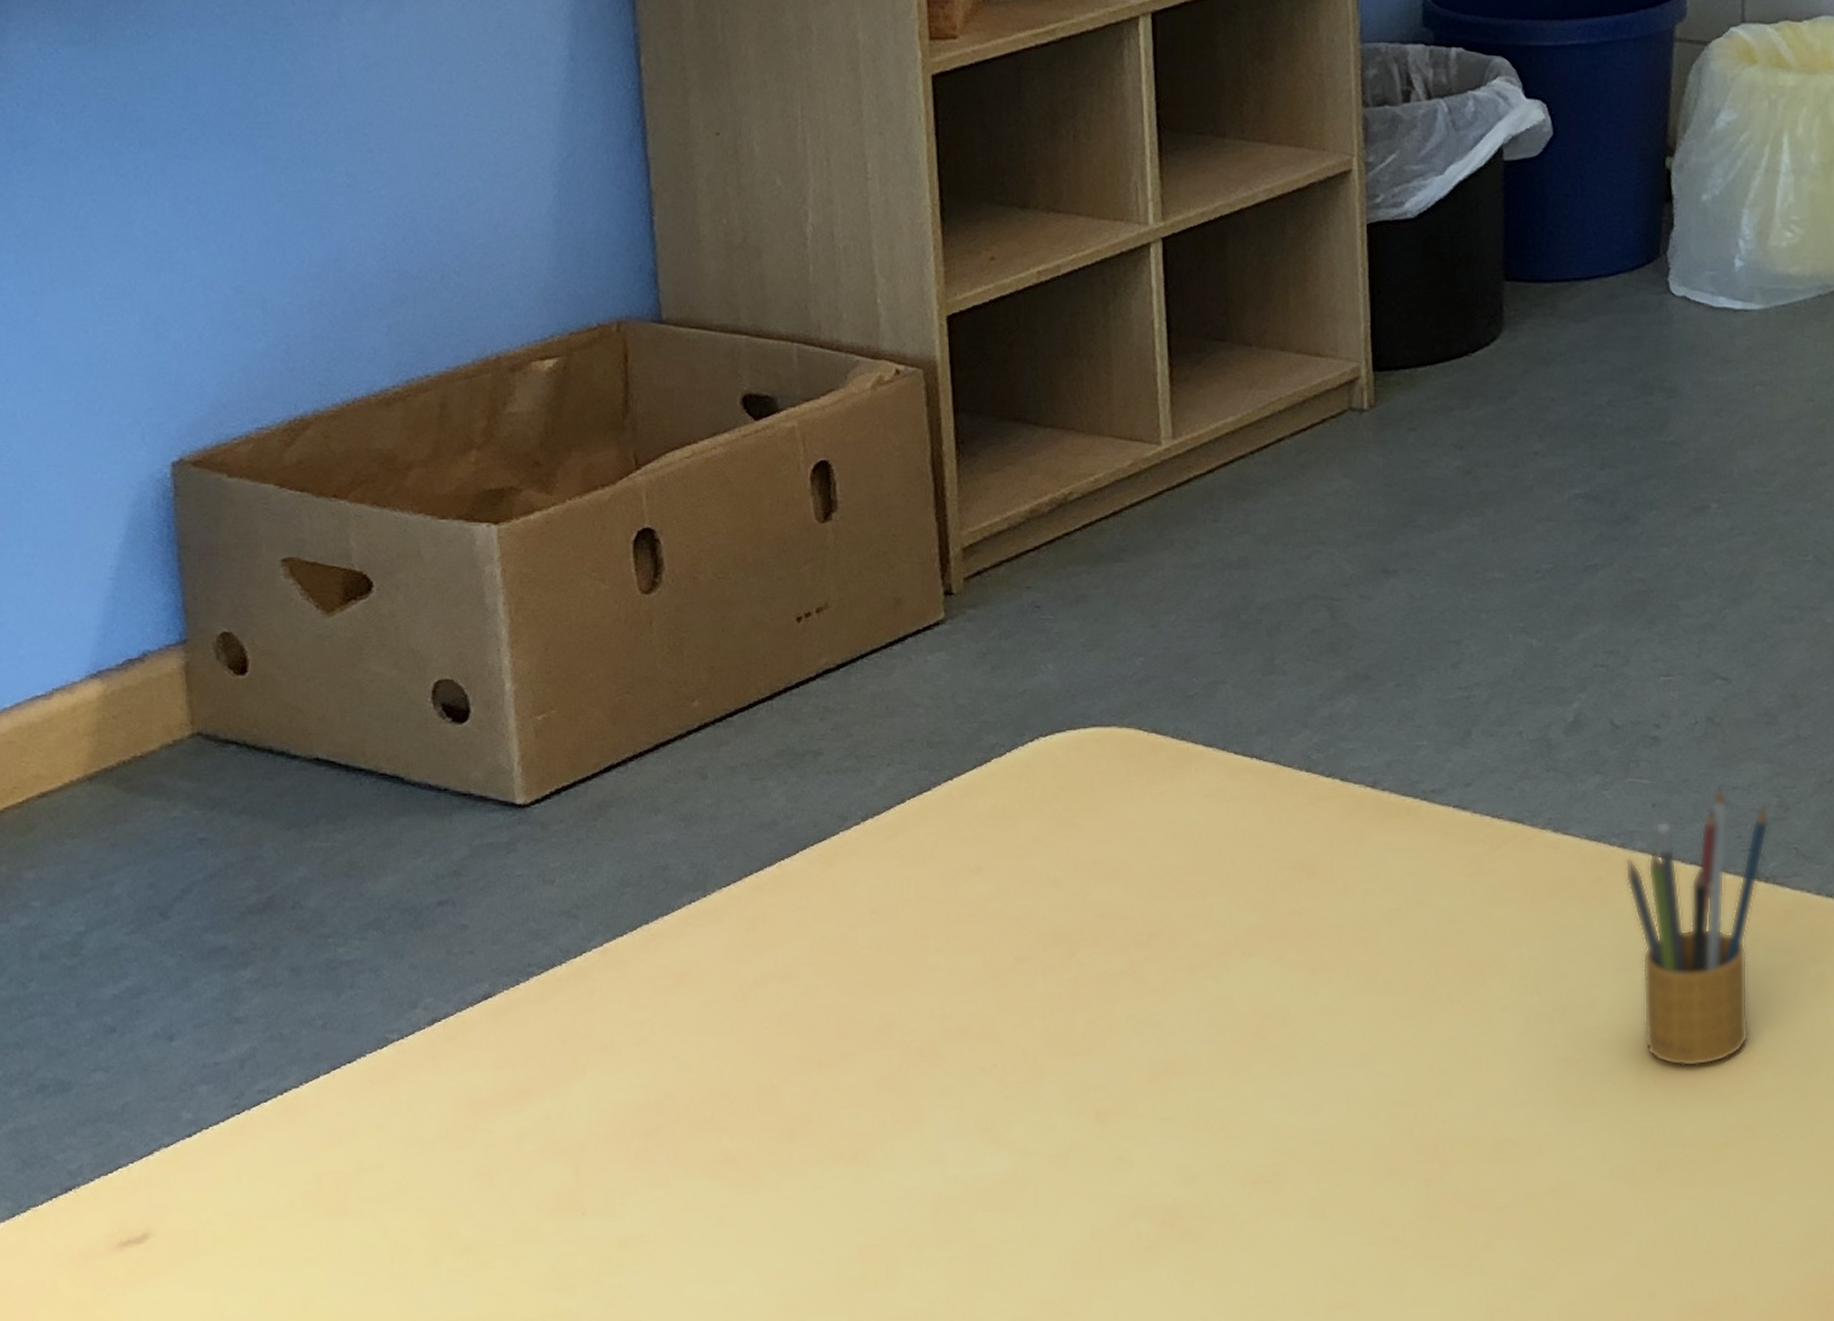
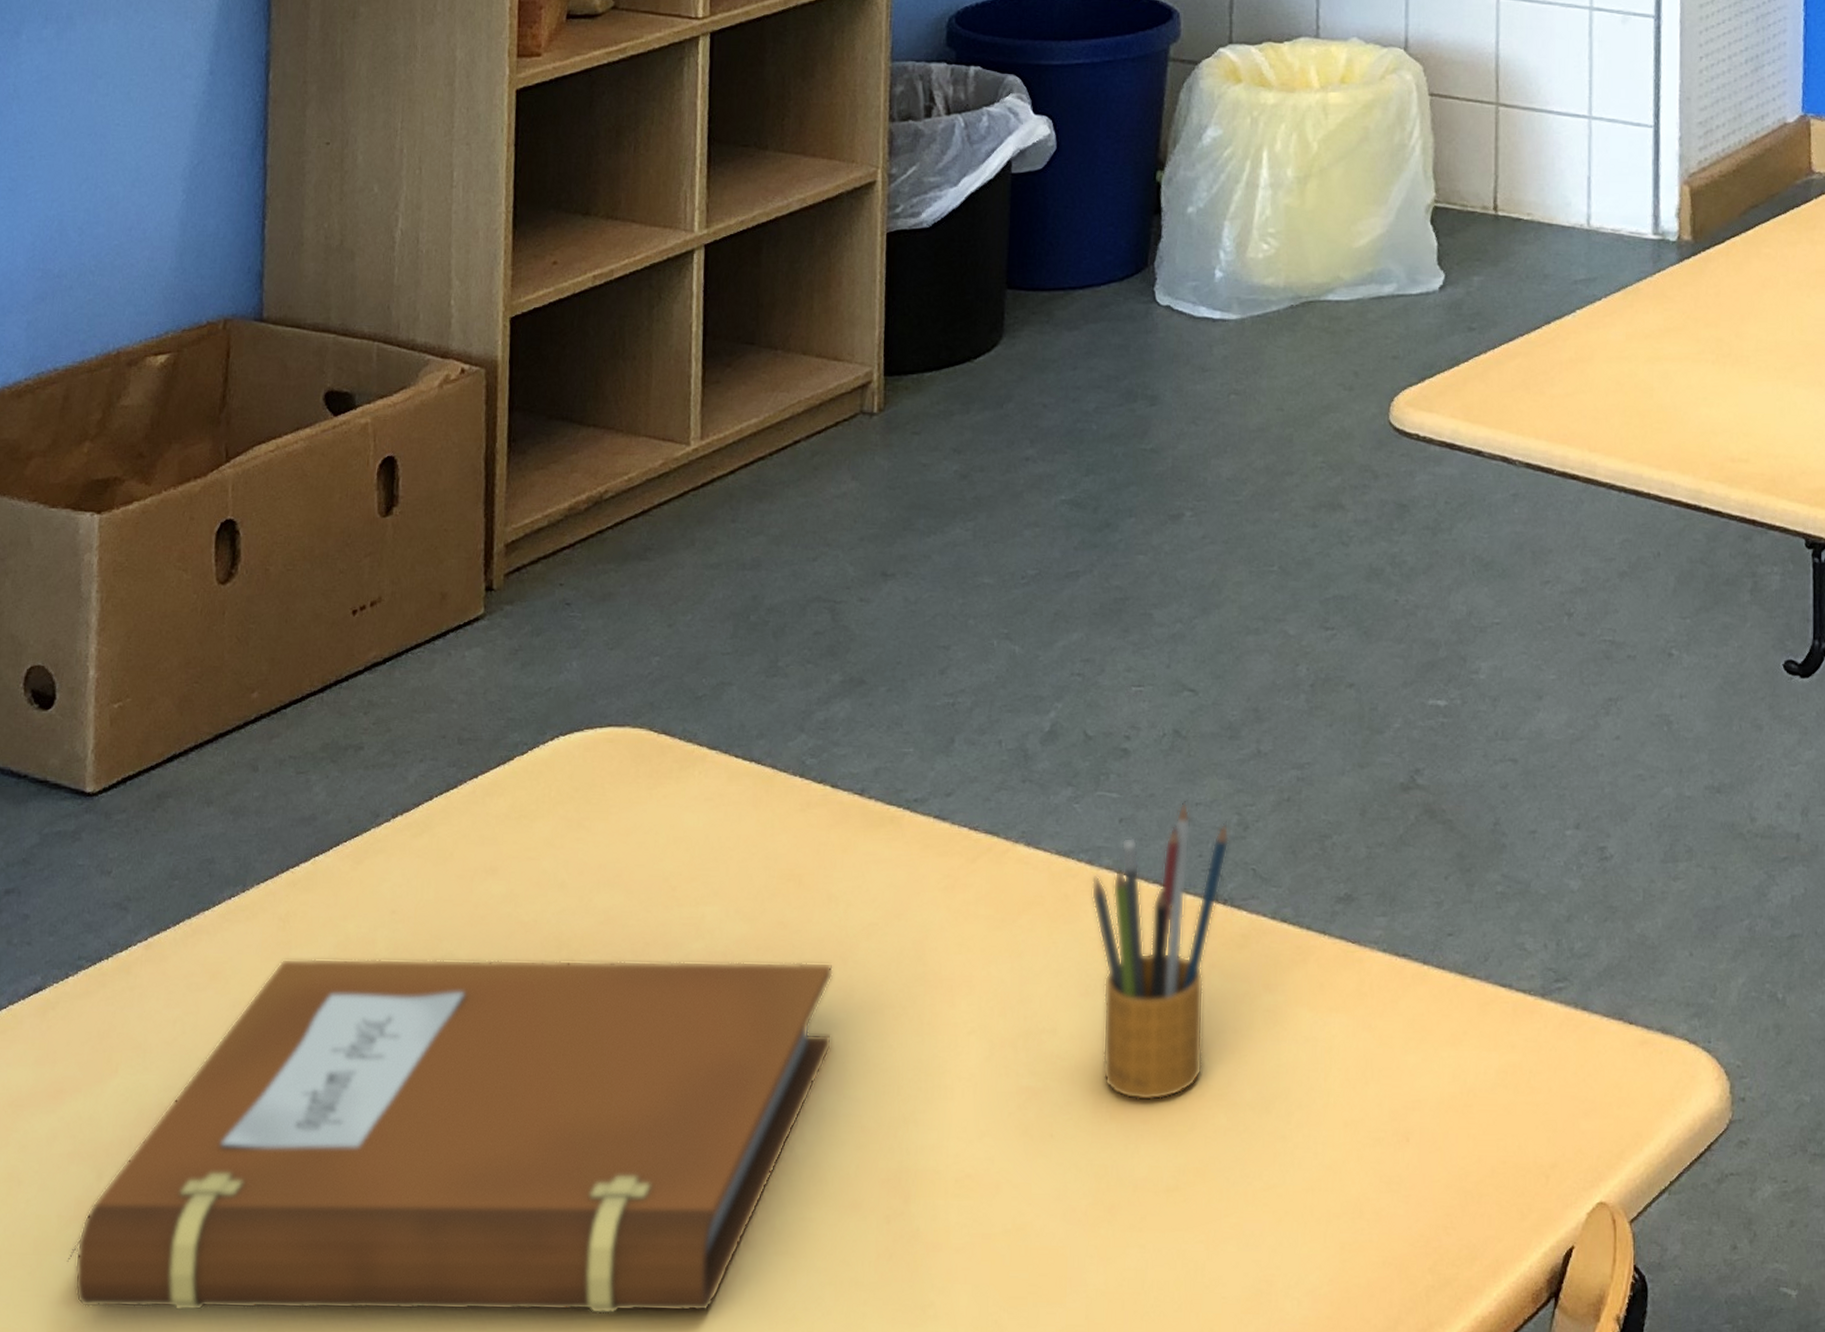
notebook: none [551,947,1358,1292] -> present [67,958,834,1315]

